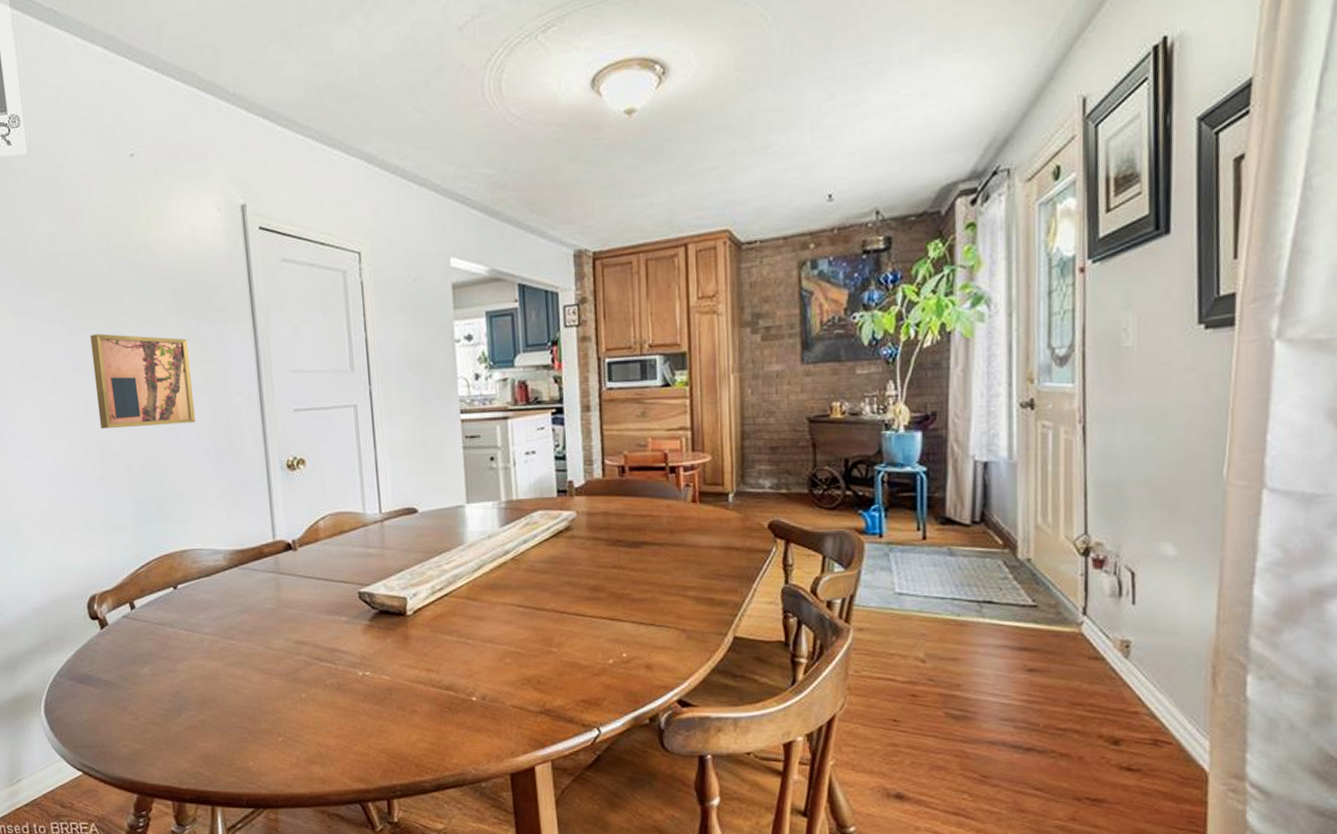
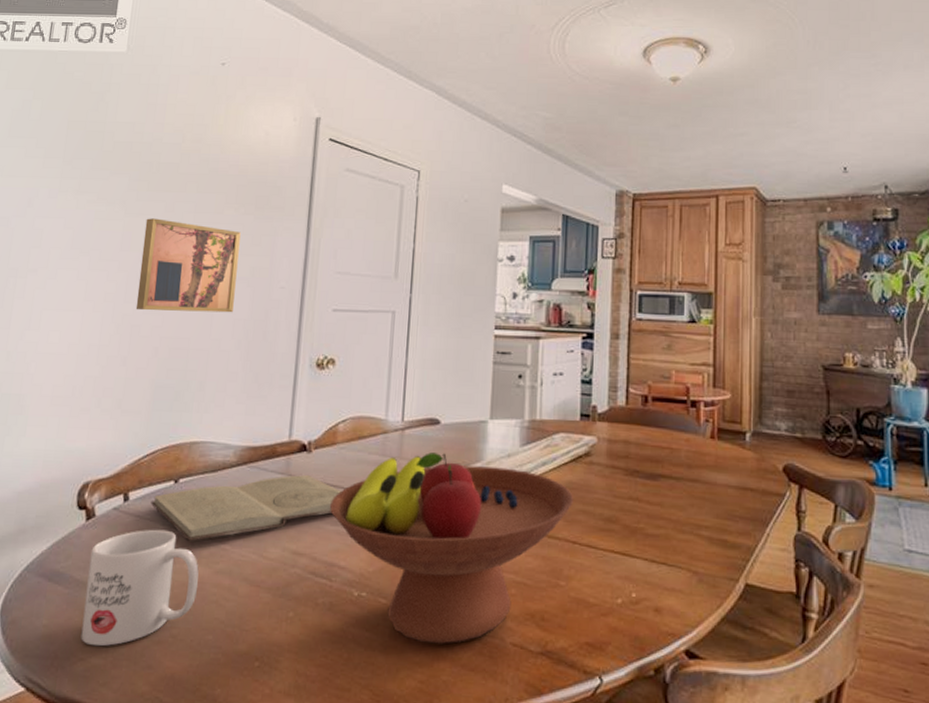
mug: none [111,631,215,735] -> present [81,529,199,647]
book: none [155,571,331,639] -> present [150,474,341,541]
fruit bowl: none [322,540,558,711] -> present [329,452,573,644]

